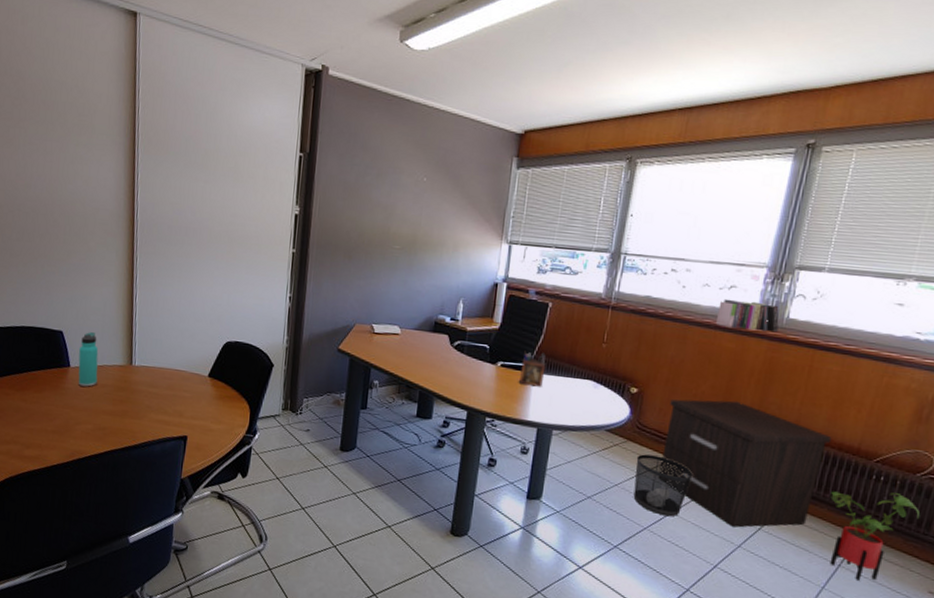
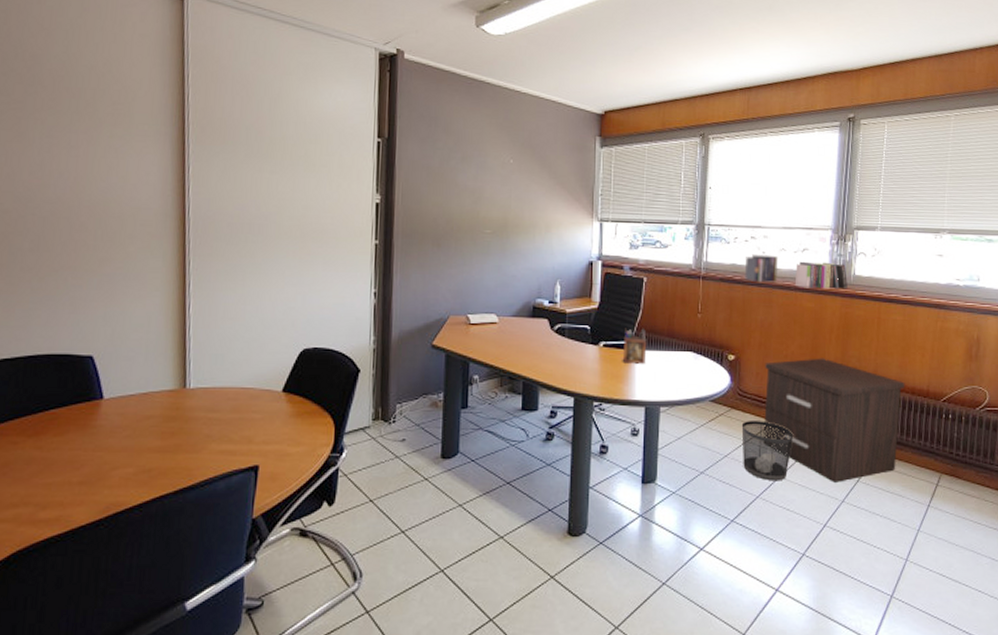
thermos bottle: present [78,332,99,387] -> none [114,354,142,421]
books: none [658,287,700,320] -> present [744,254,779,283]
house plant: present [829,491,920,580] -> none [912,429,984,518]

